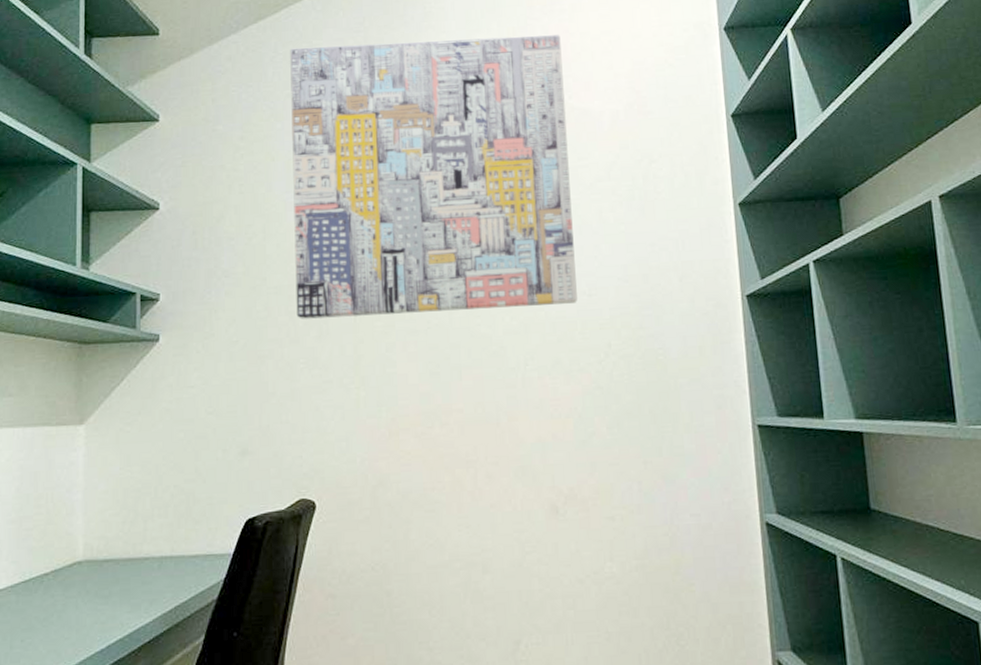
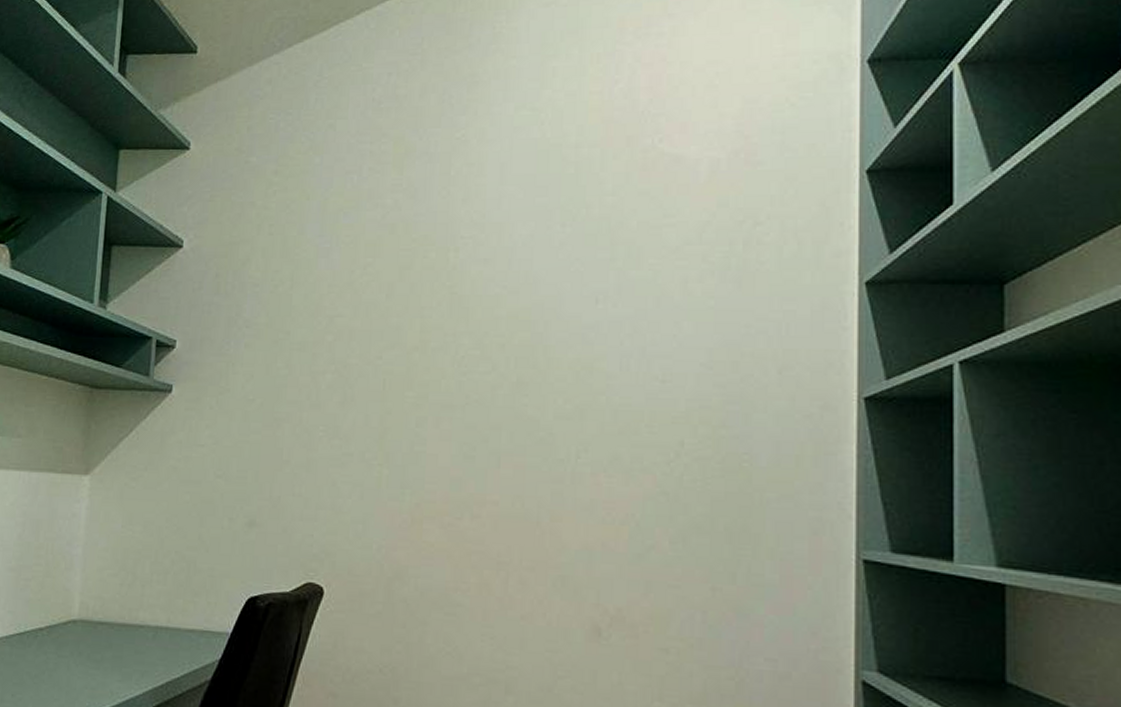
wall art: present [290,35,577,319] -> none [320,64,655,389]

